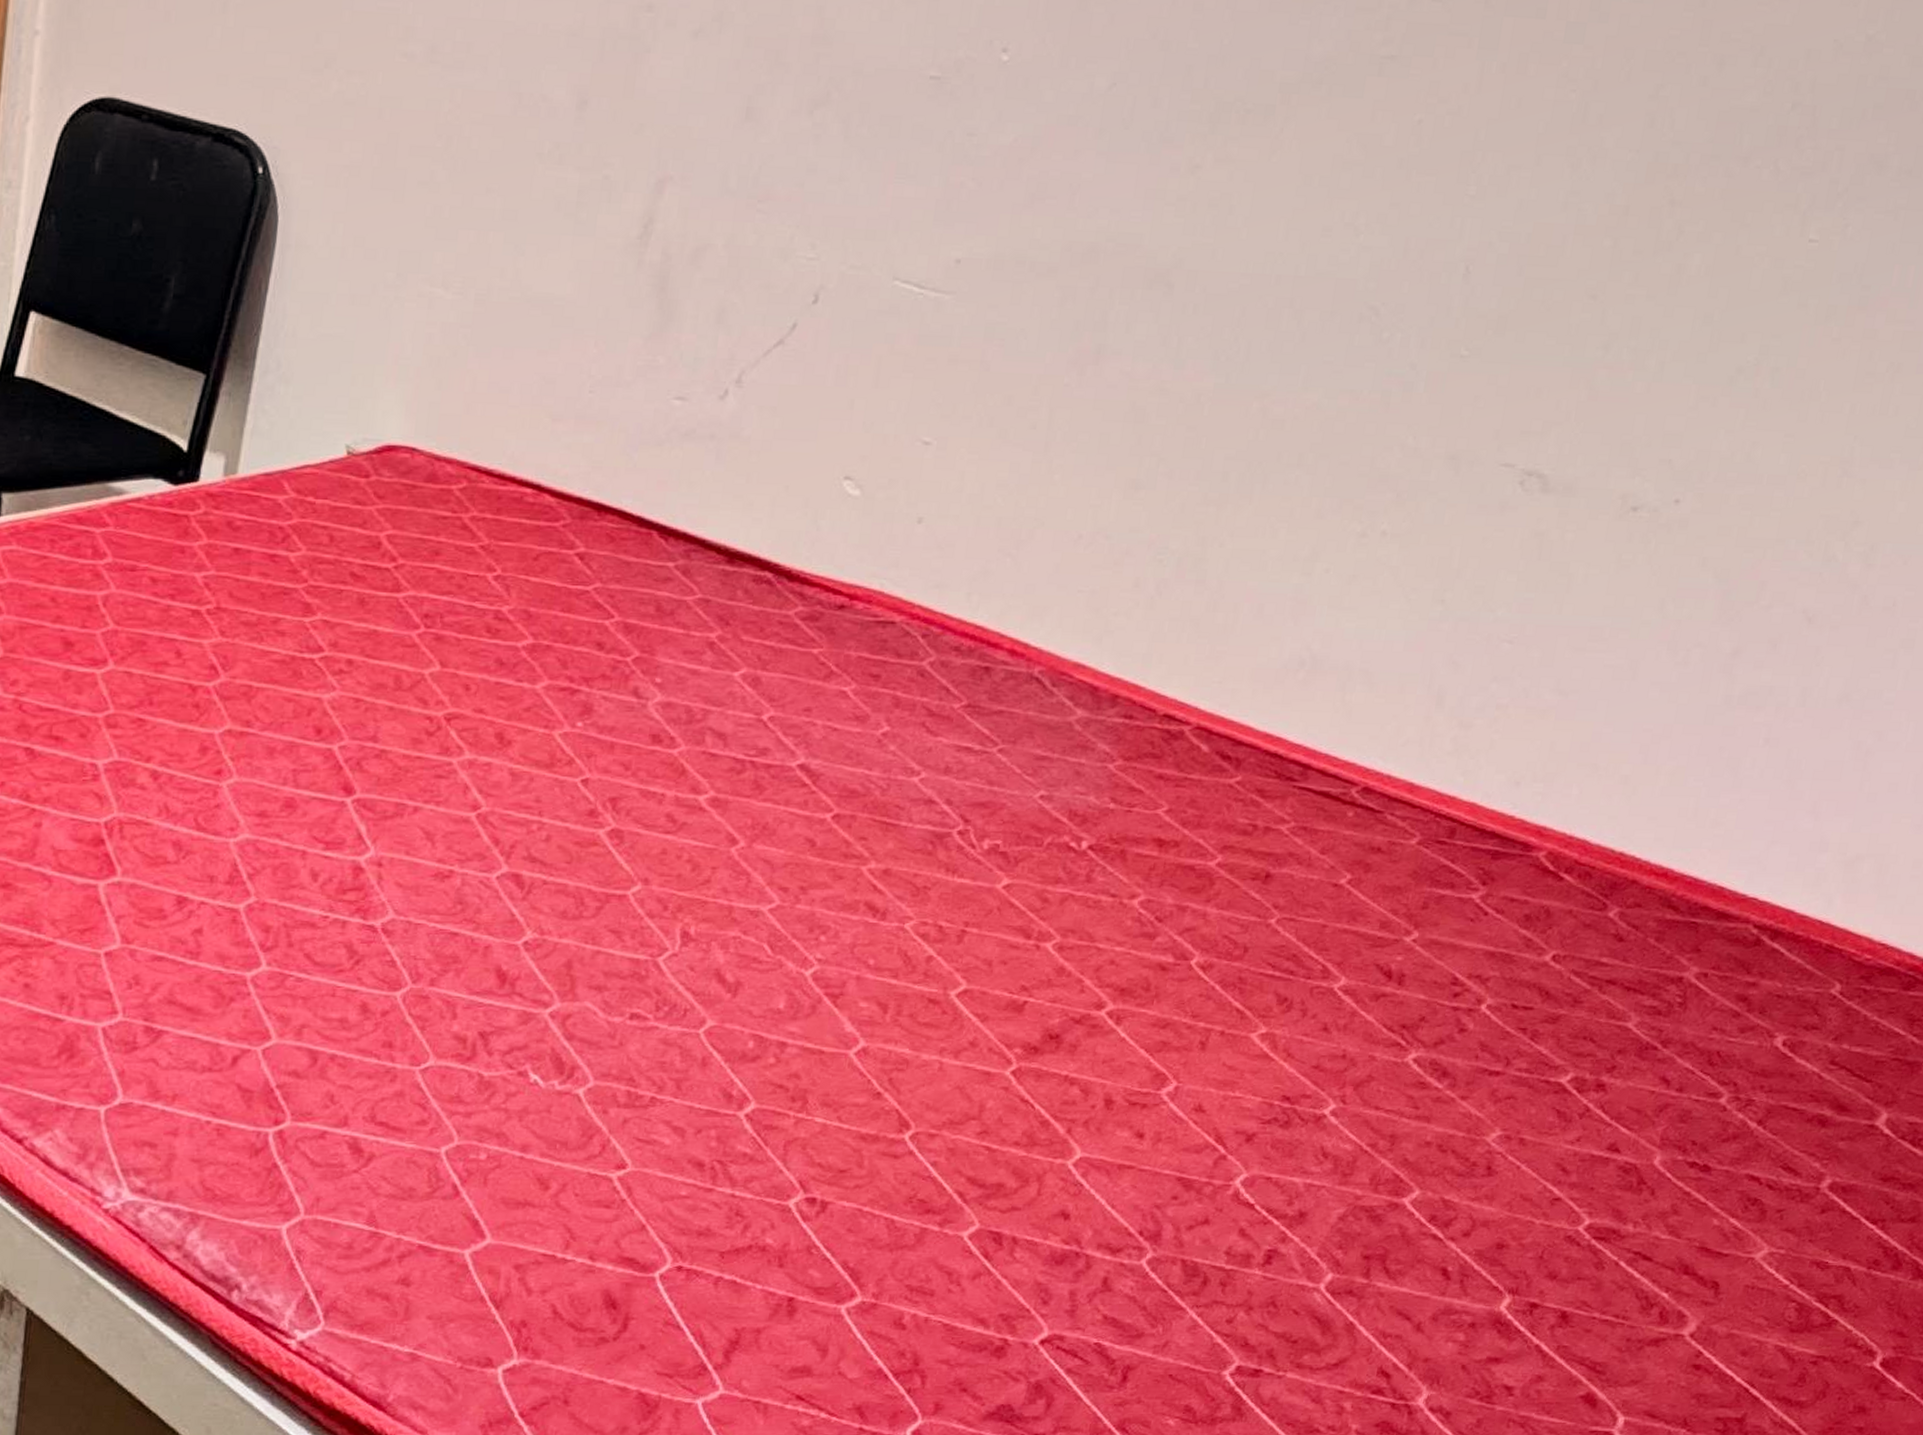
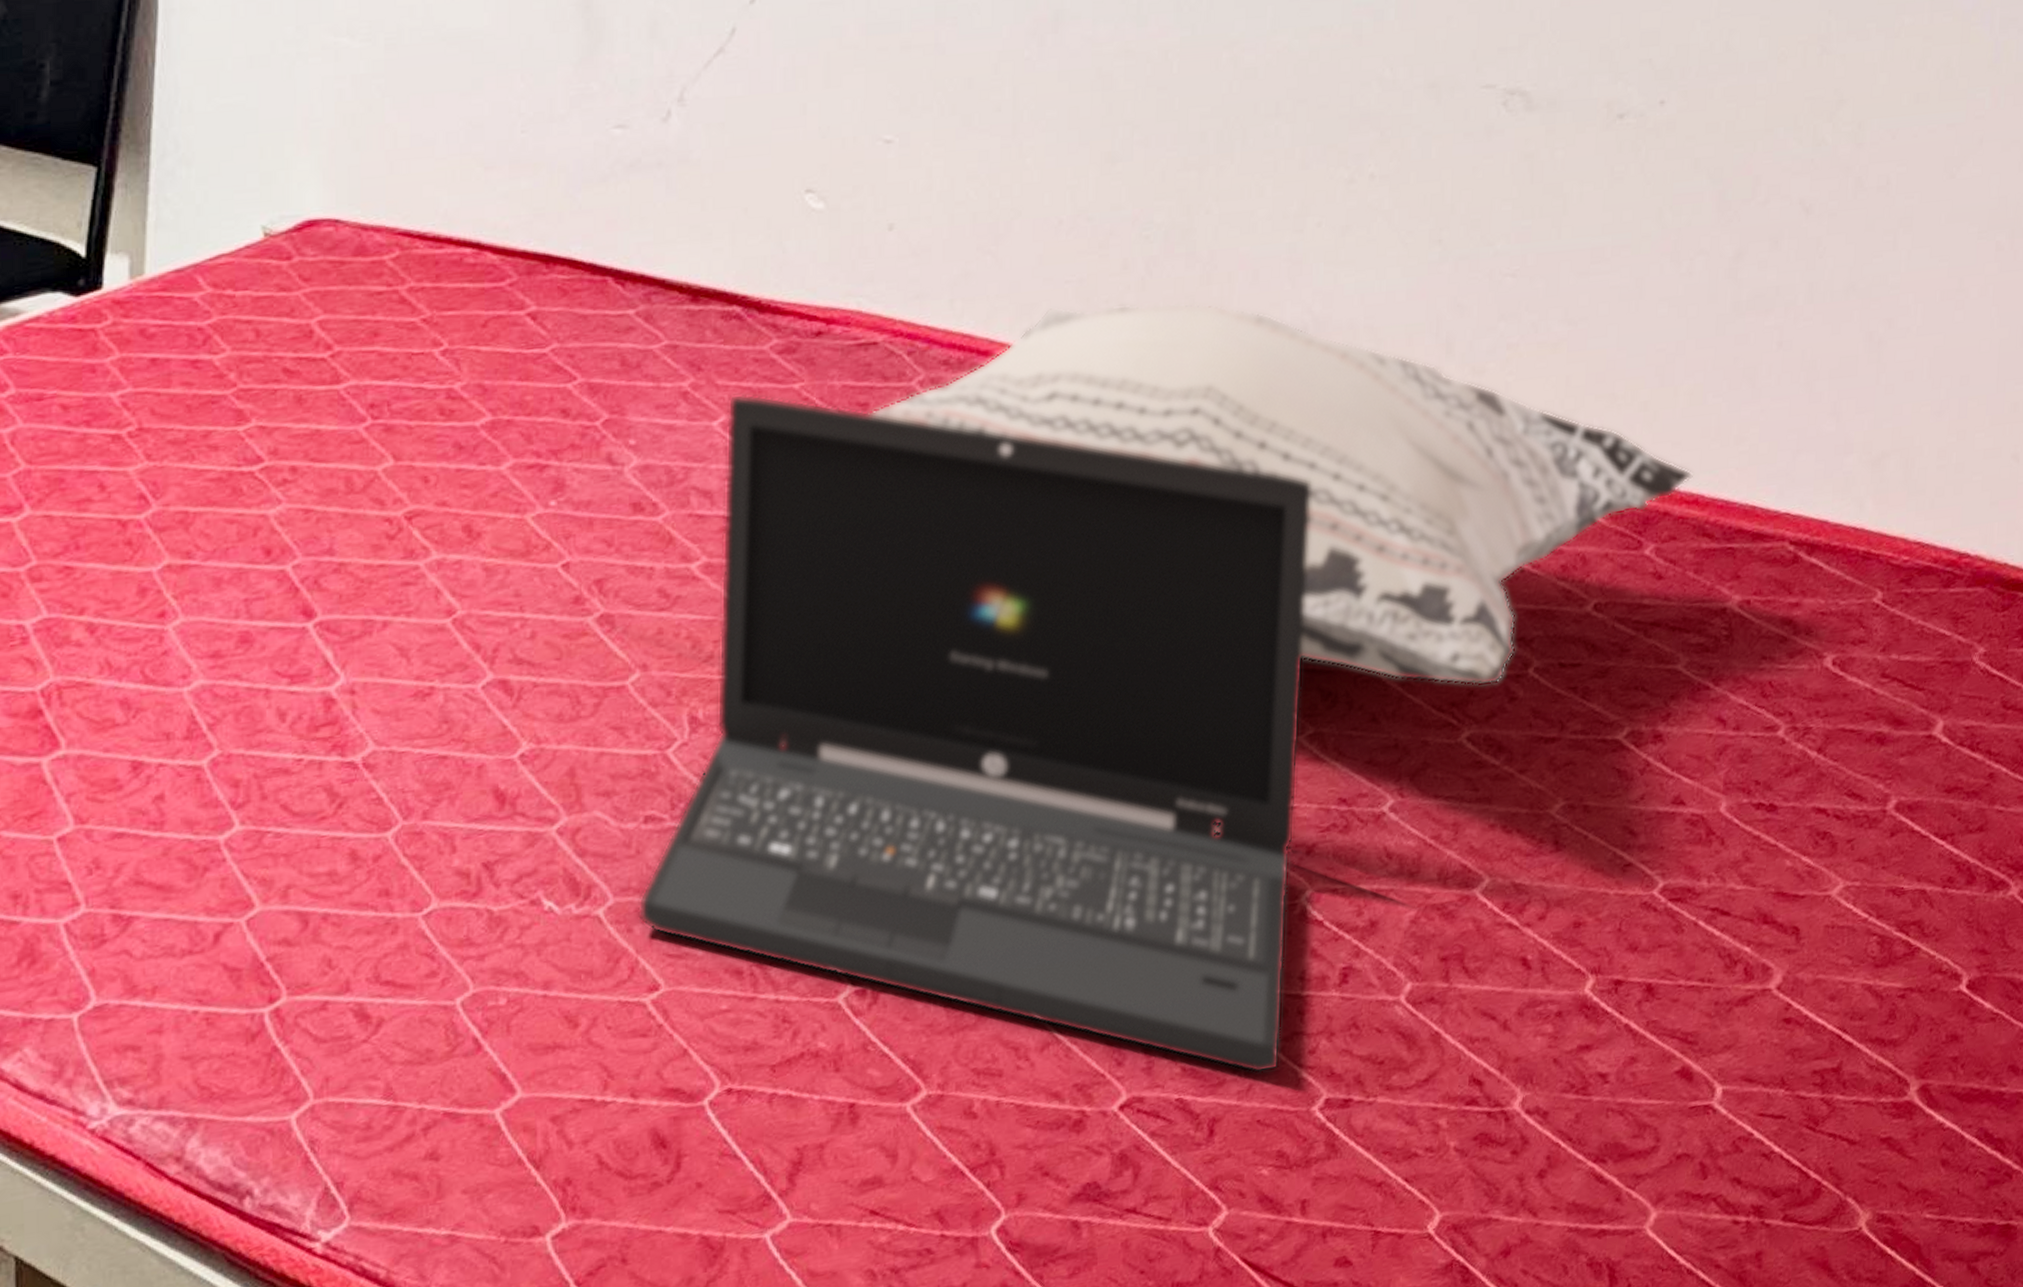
laptop: none [614,650,1291,1333] -> present [638,393,1312,1074]
decorative pillow: none [878,612,1666,1014] -> present [867,302,1693,686]

